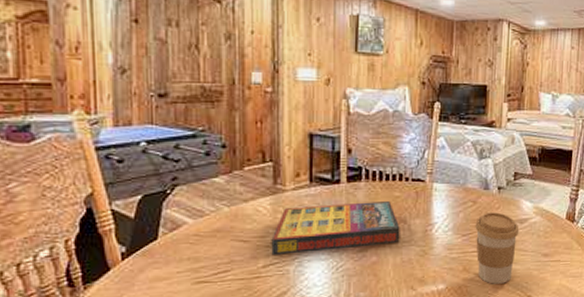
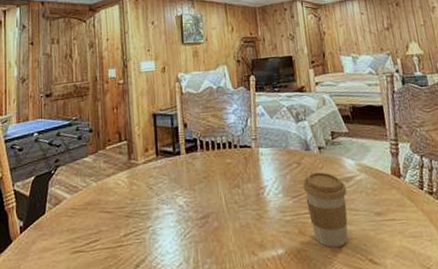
game compilation box: present [271,200,400,255] -> none [129,167,237,224]

